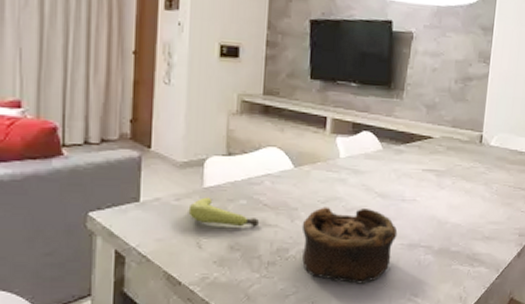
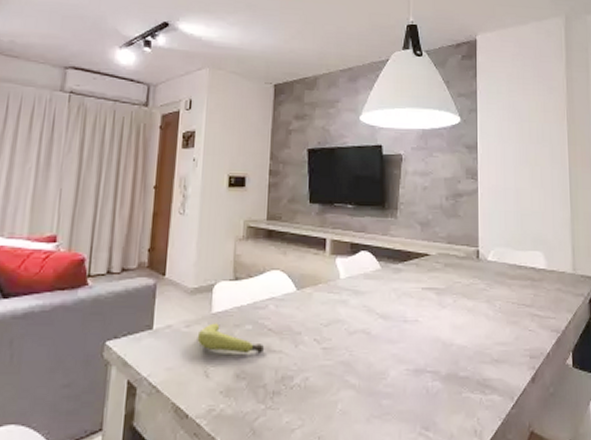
bowl: present [301,207,398,284] -> none [305,330,402,416]

